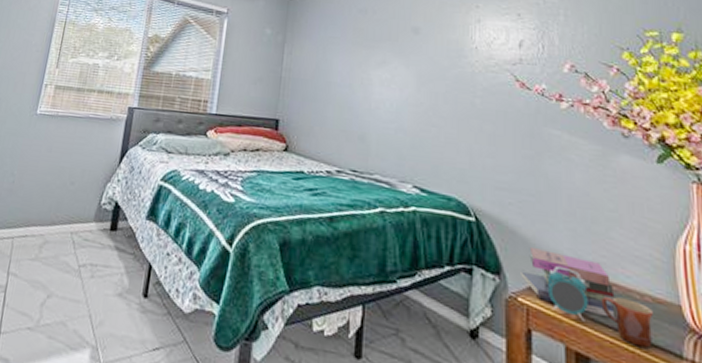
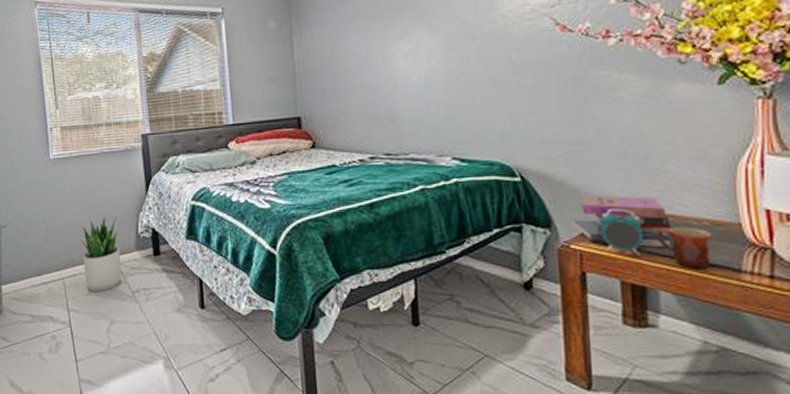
planter: none [34,181,83,260] -> present [81,216,122,291]

